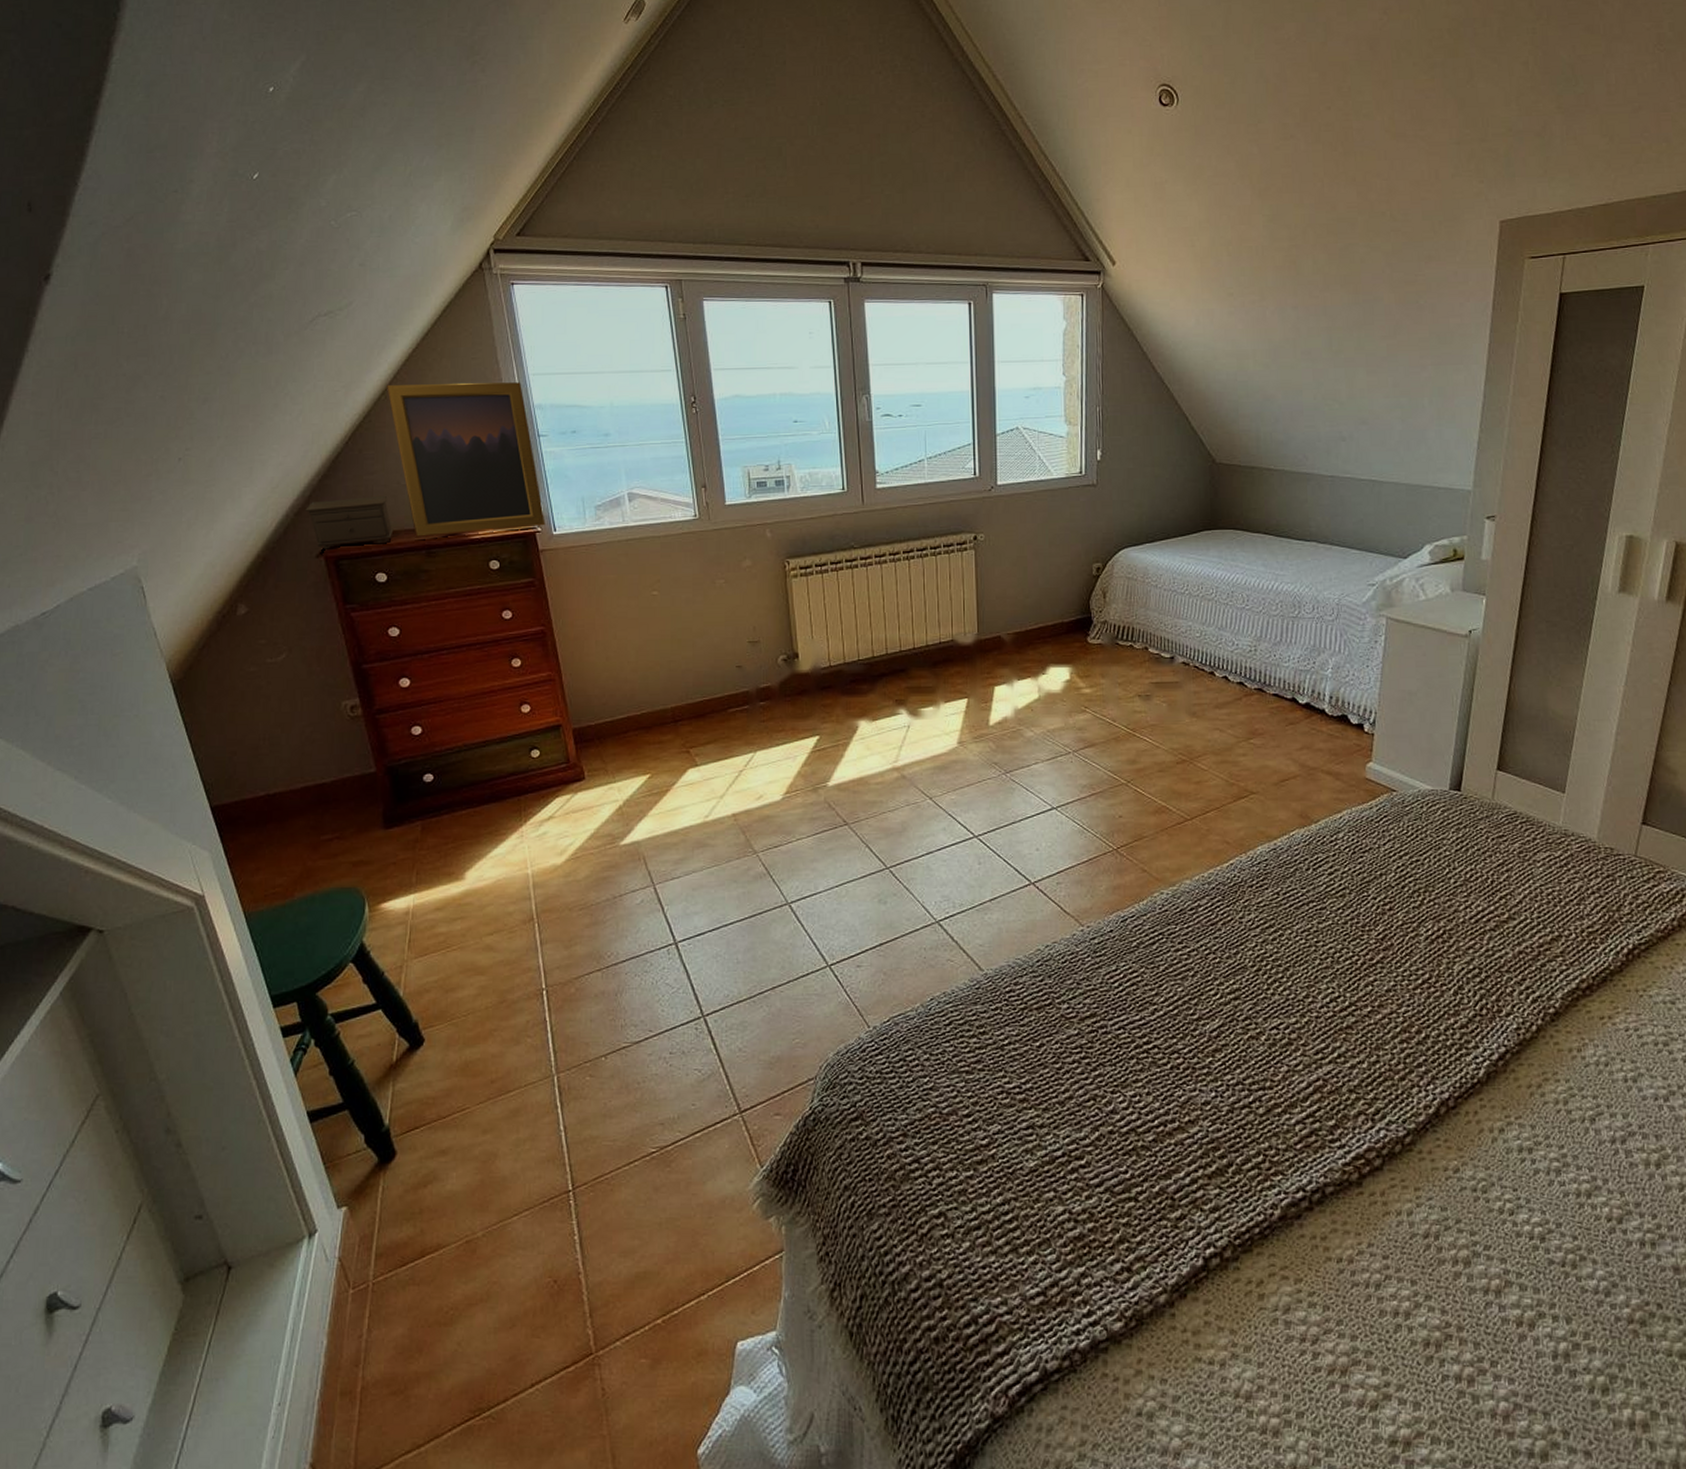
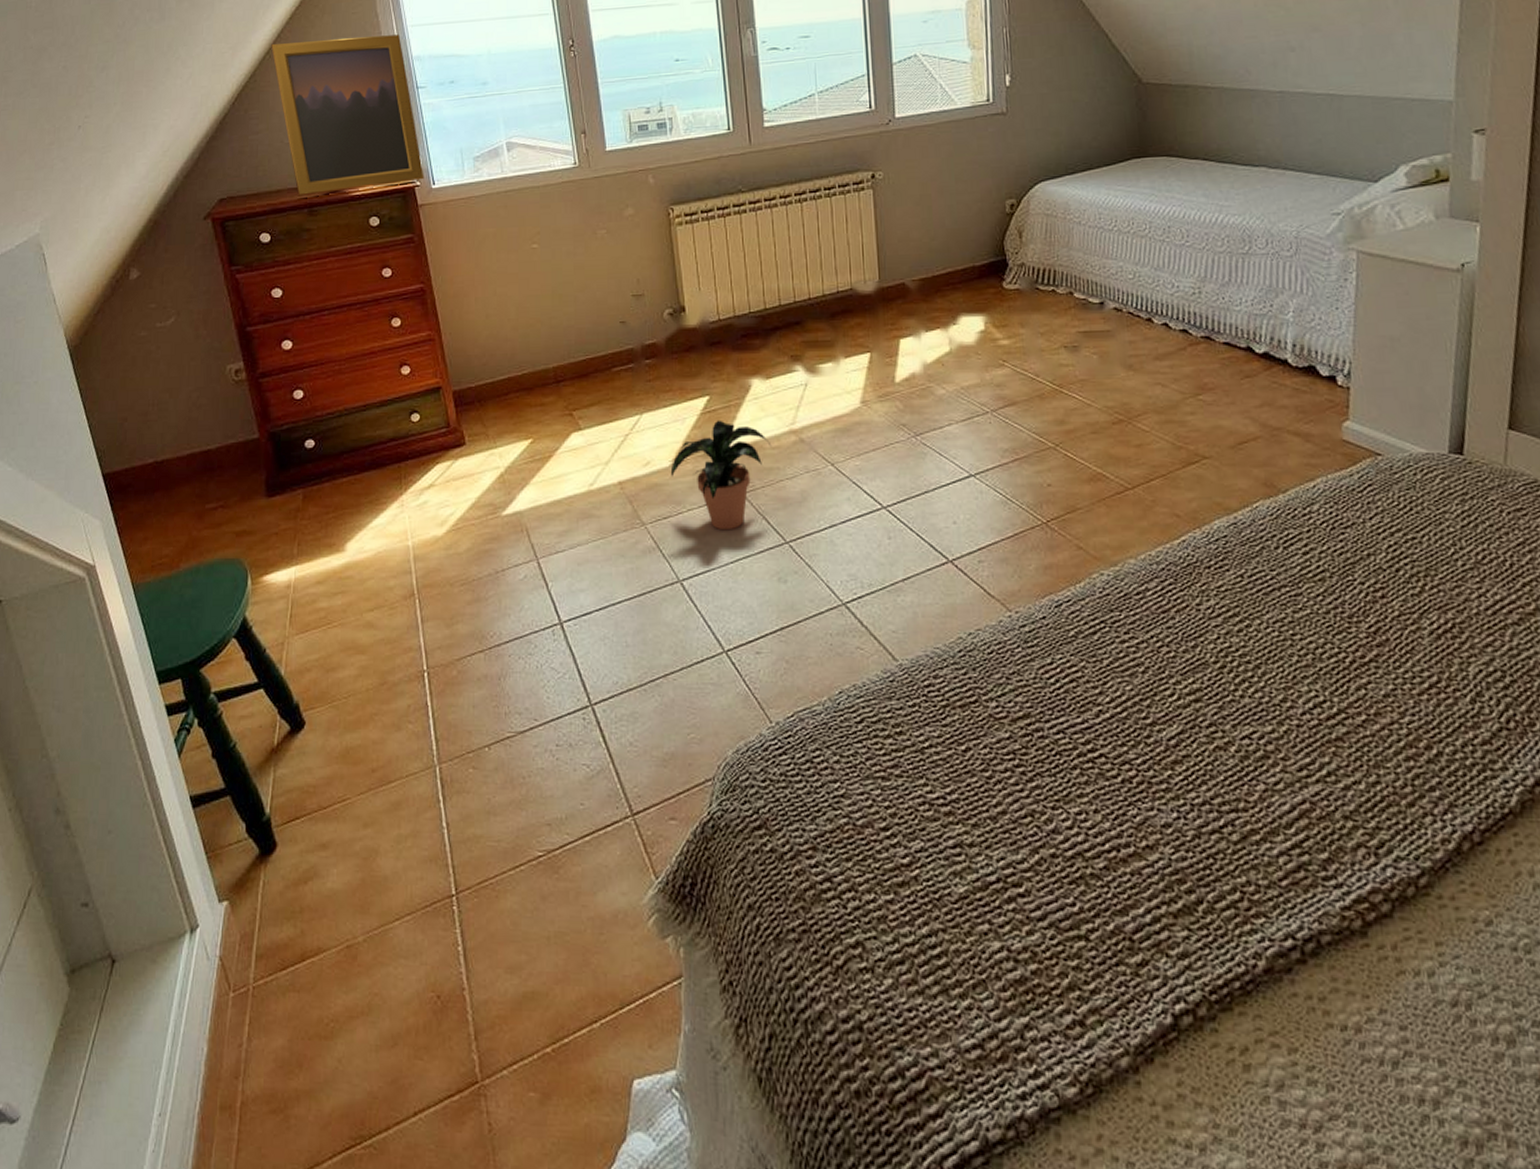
jewelry box: present [305,495,394,551] -> none [194,154,277,212]
potted plant: none [781,757,876,858] -> present [670,420,772,531]

